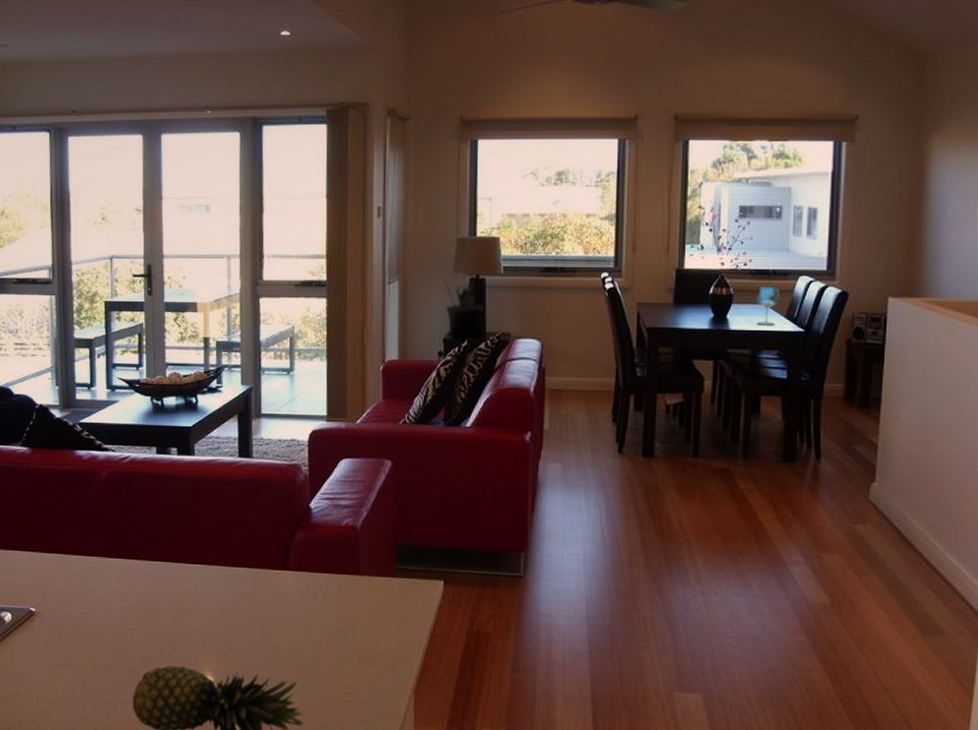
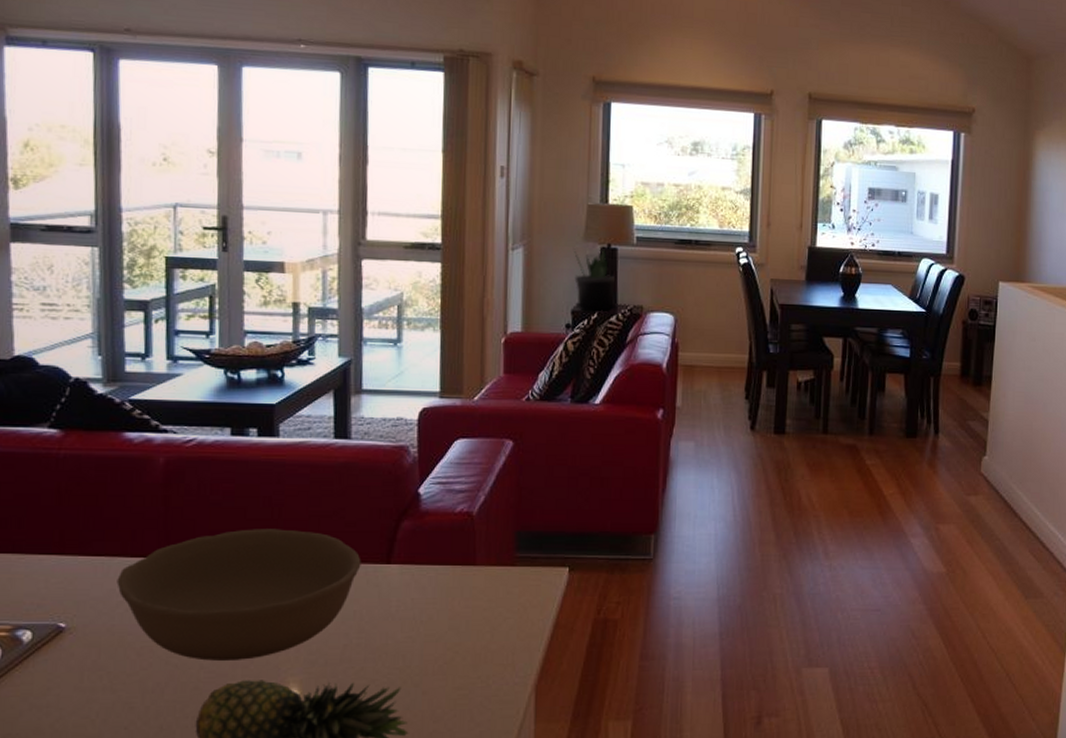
bowl: none [72,535,262,648] -> present [117,529,361,661]
wine glass: present [757,285,780,326] -> none [883,266,904,305]

